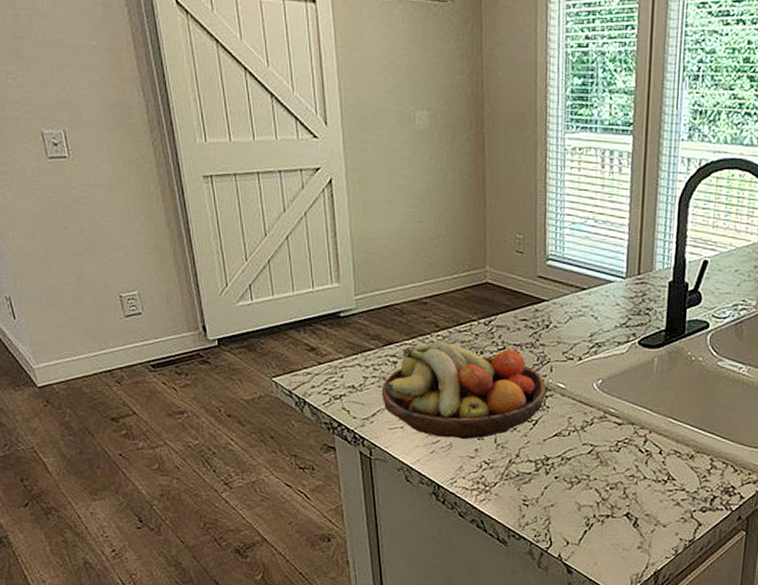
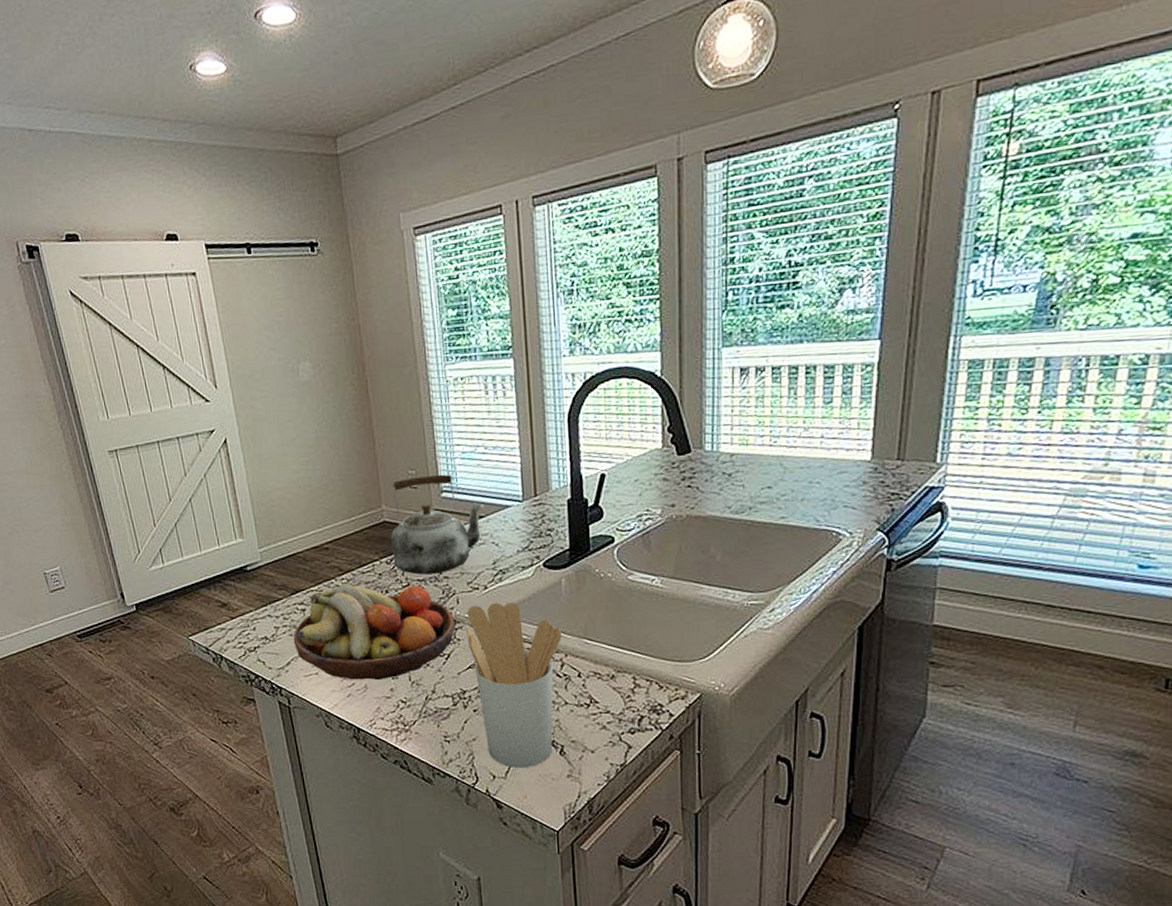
kettle: none [491,241,588,340] -> present [391,473,485,575]
utensil holder: none [556,374,648,537] -> present [466,602,562,769]

